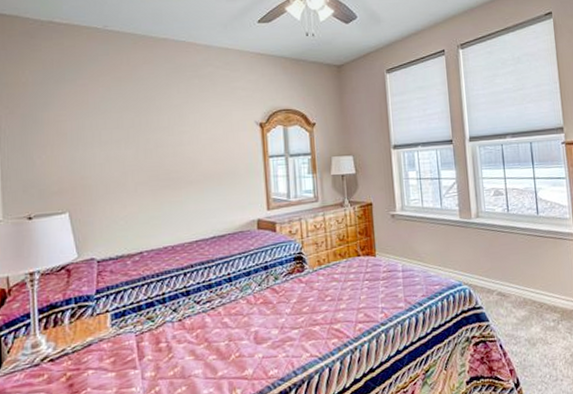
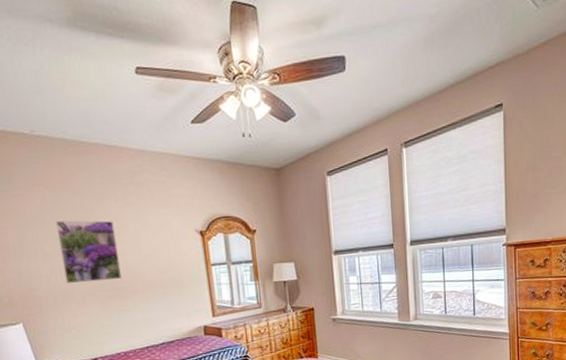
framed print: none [117,109,177,173] -> present [56,220,122,284]

